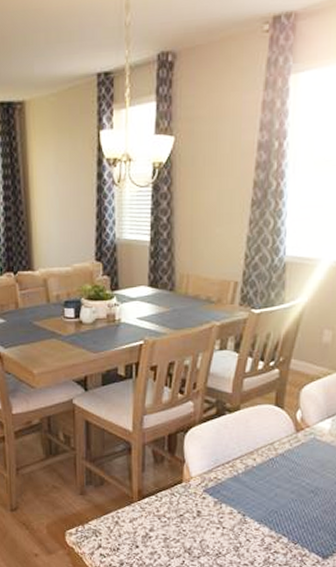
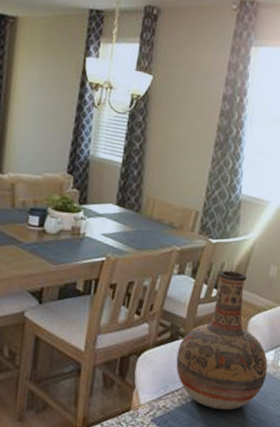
vase: none [224,340,324,480] -> present [176,270,268,410]

